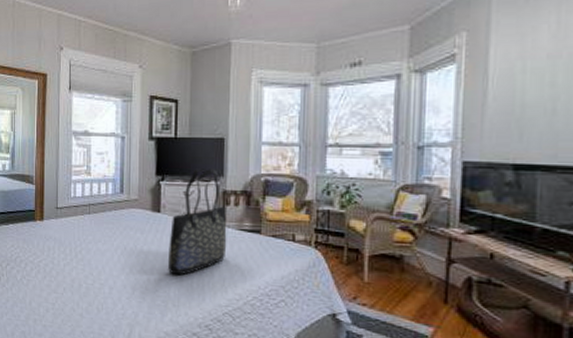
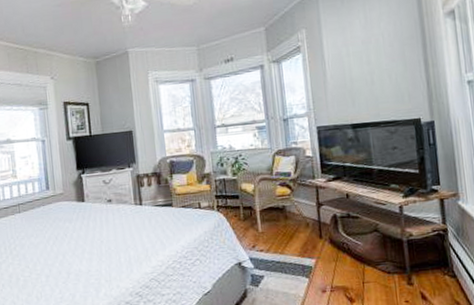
tote bag: present [168,168,227,275] -> none [95,158,146,254]

